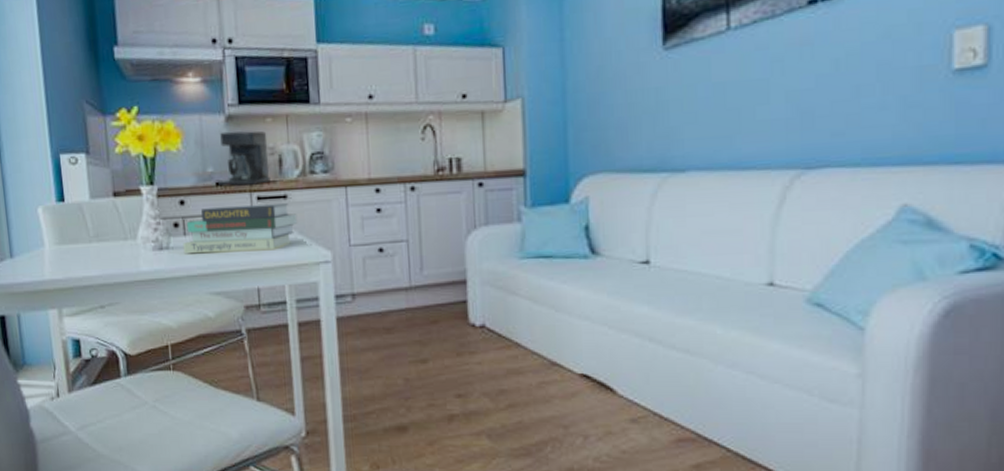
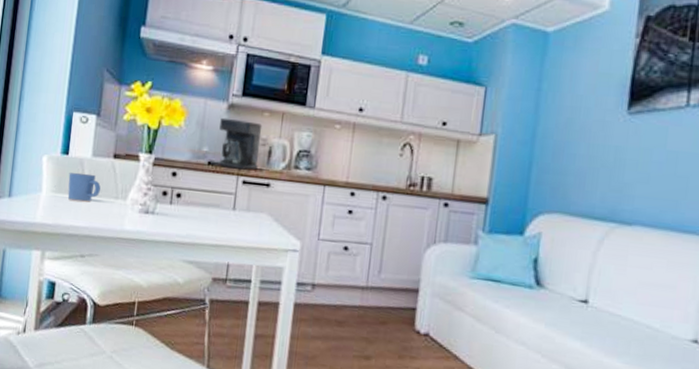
mug: none [69,218,107,251] -> present [67,172,101,203]
books: present [182,203,298,254] -> none [166,183,276,232]

